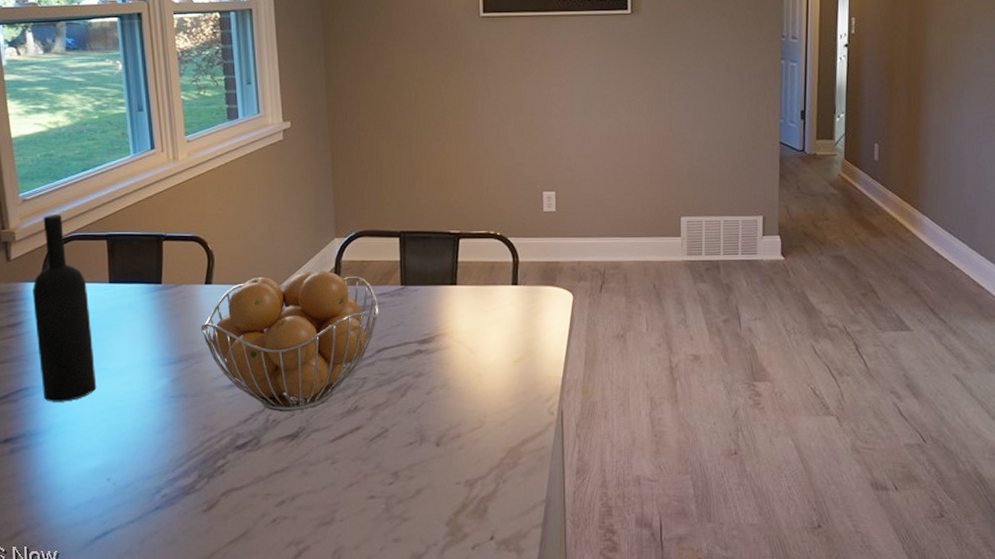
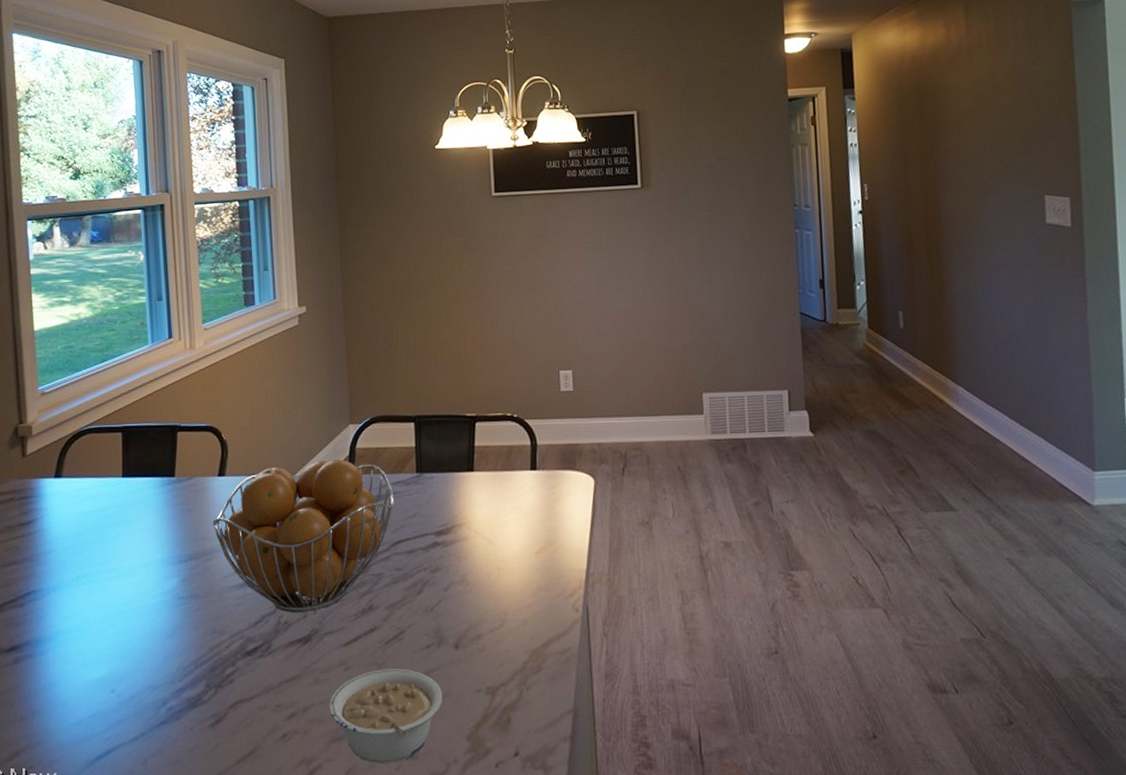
wine bottle: present [33,214,97,402] -> none [46,407,105,606]
legume: none [316,463,425,545] -> present [329,668,443,764]

